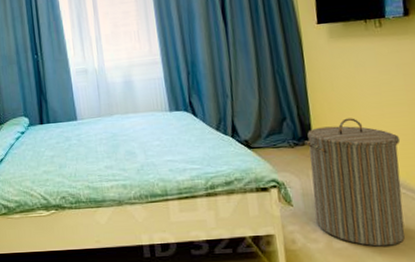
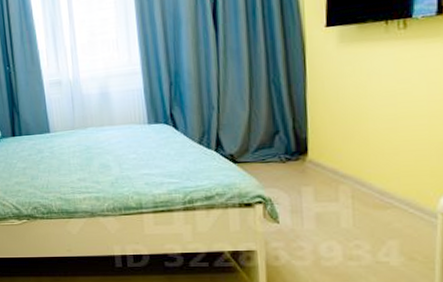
laundry hamper: present [304,118,405,247] -> none [298,131,414,267]

